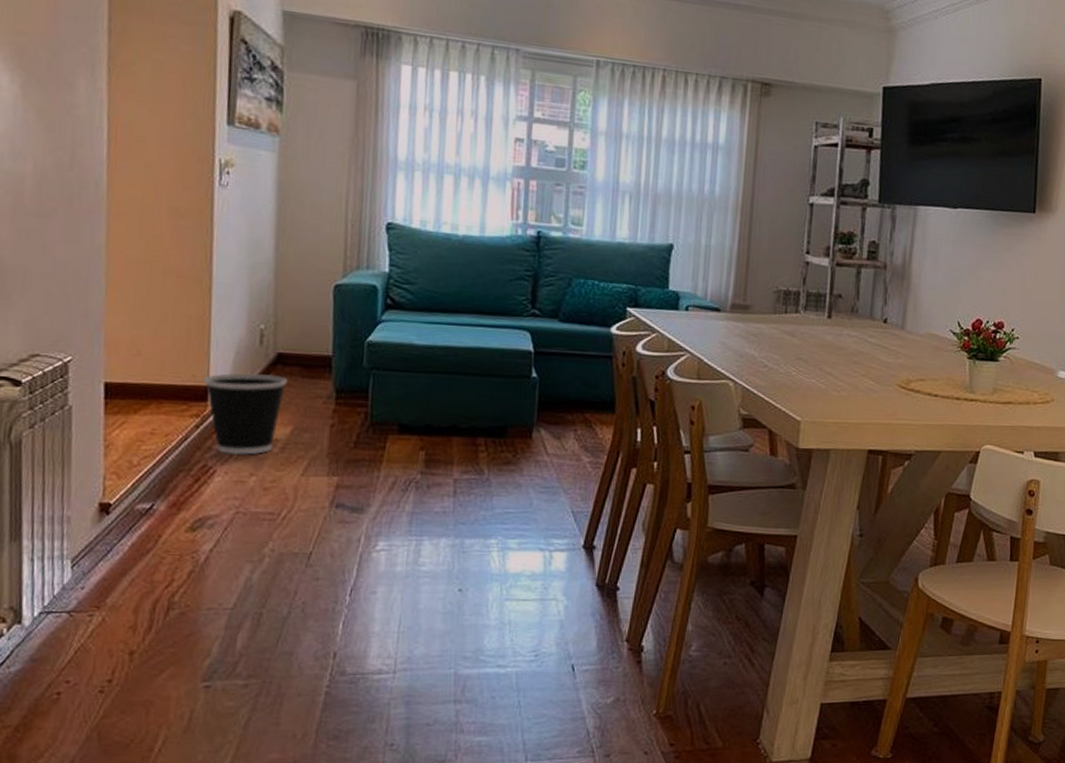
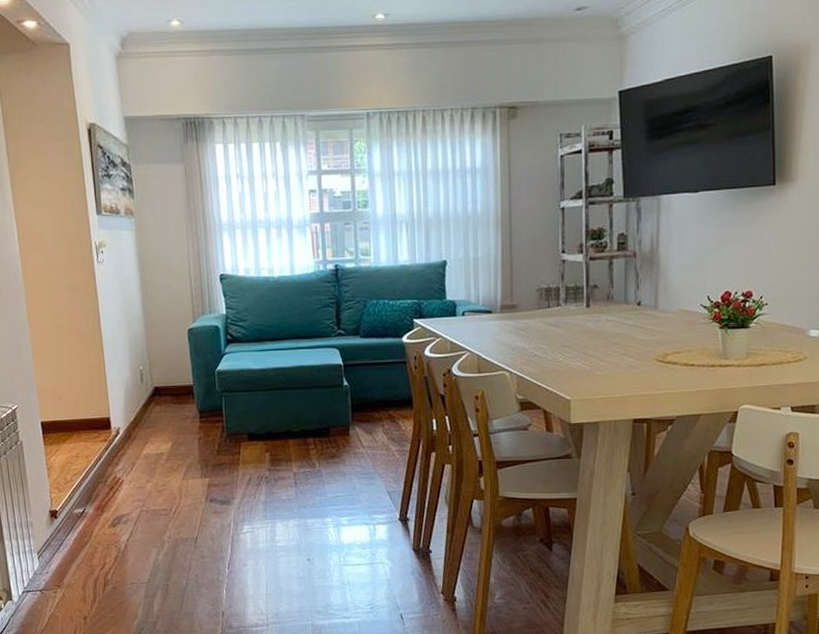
wastebasket: present [203,373,287,456] -> none [106,404,164,468]

